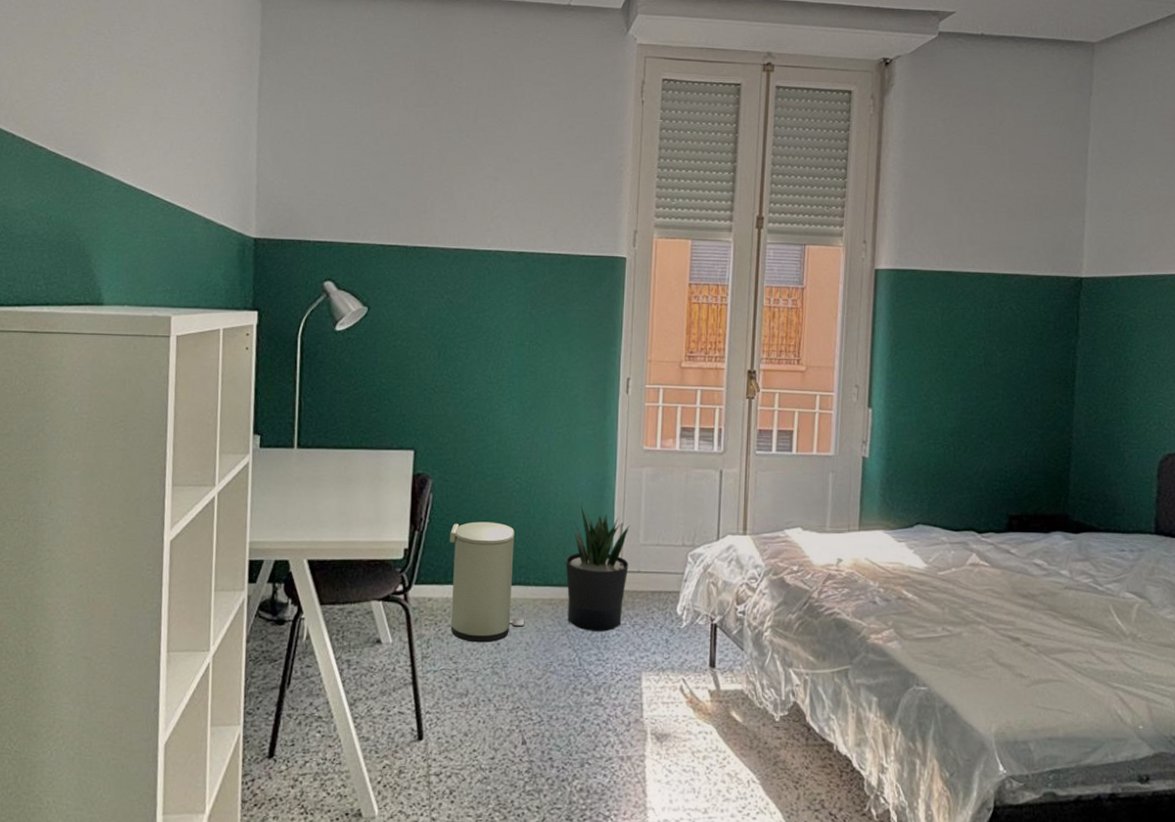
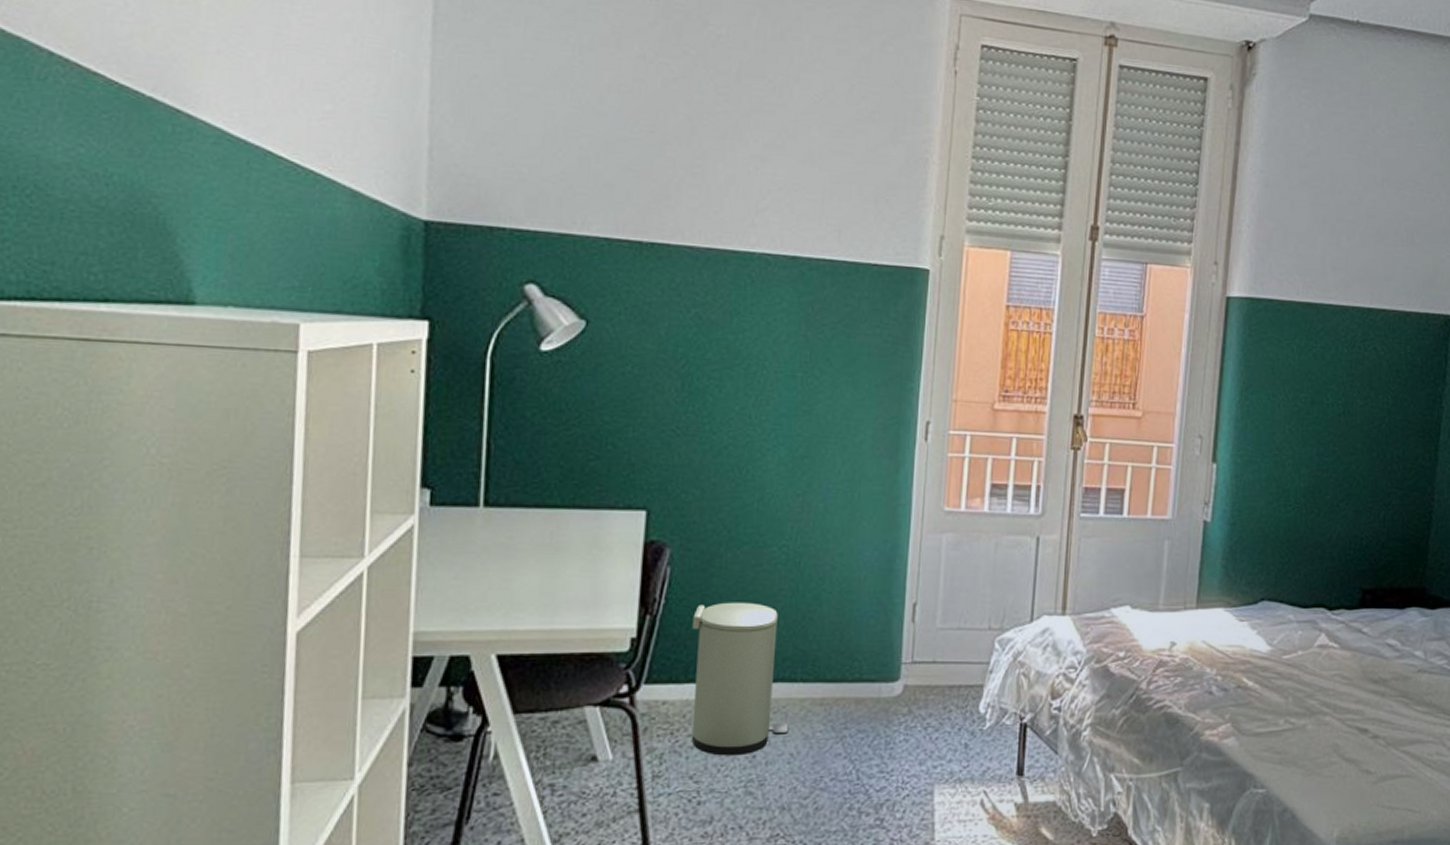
planter: present [565,505,631,632] -> none [842,580,926,737]

